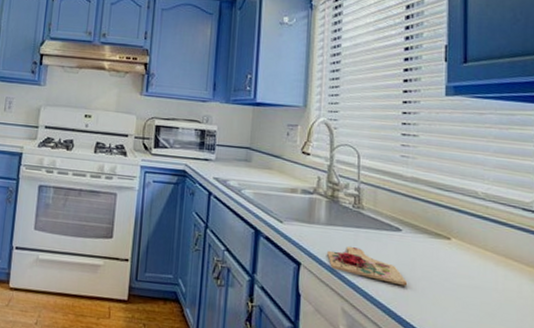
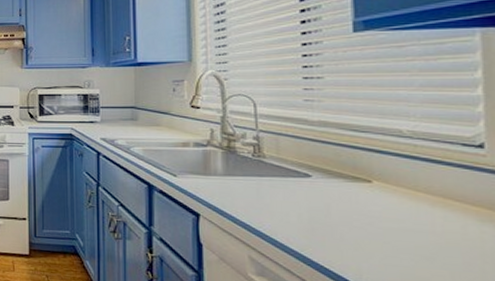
cutting board: present [327,246,408,286] -> none [228,195,323,233]

